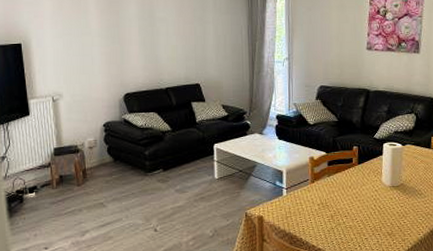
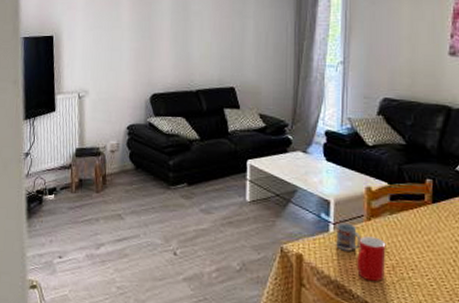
cup: none [288,187,307,209] -> present [336,222,360,251]
cup: none [305,195,326,230] -> present [357,236,386,282]

